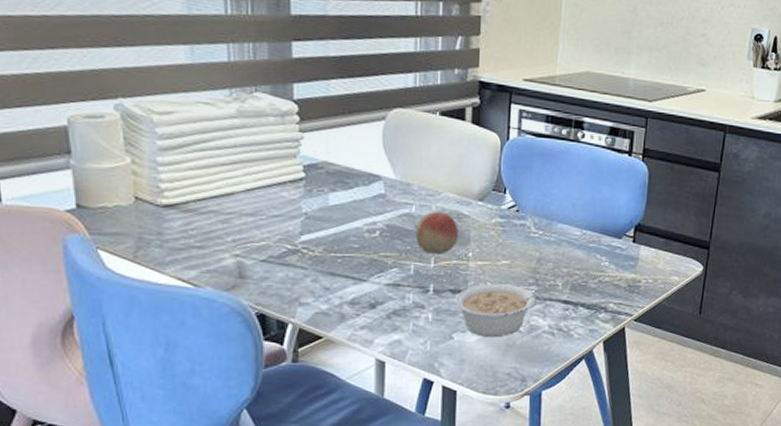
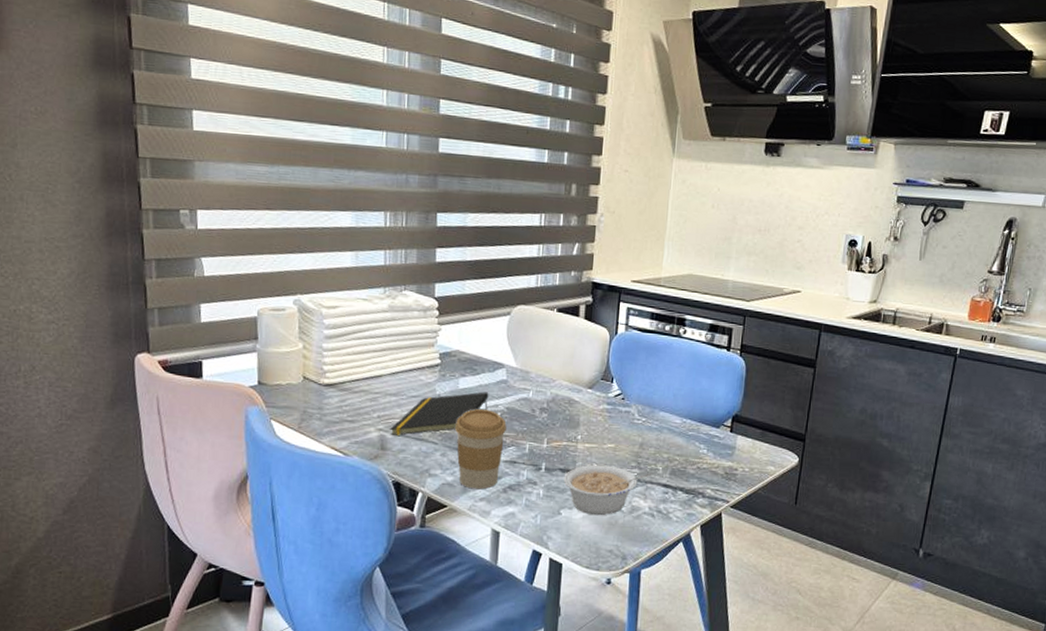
notepad: none [248,208,365,261] -> present [390,392,489,435]
coffee cup: none [327,227,387,317] -> present [455,408,507,490]
fruit: present [416,212,458,255] -> none [531,397,570,436]

